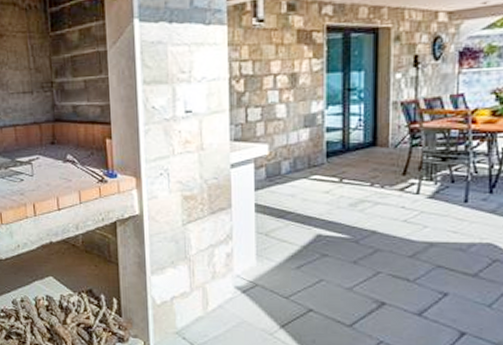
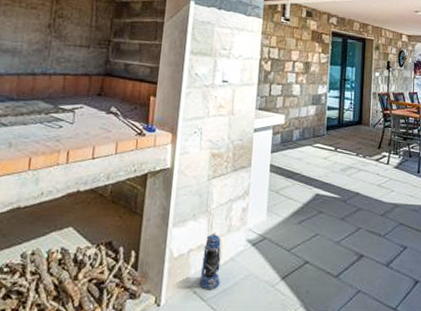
lantern: none [187,279,210,337] -> present [199,232,221,290]

